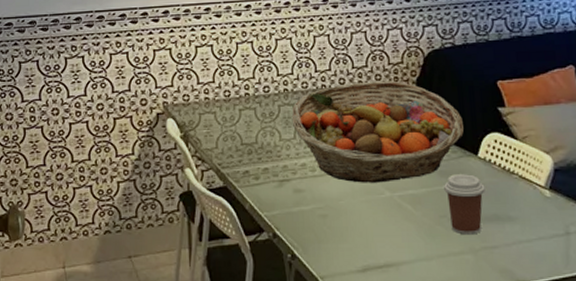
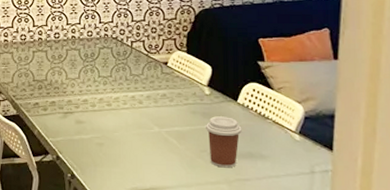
fruit basket: present [291,81,464,183] -> none [77,33,226,120]

